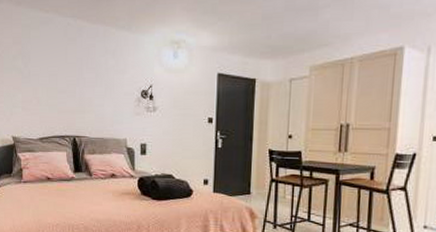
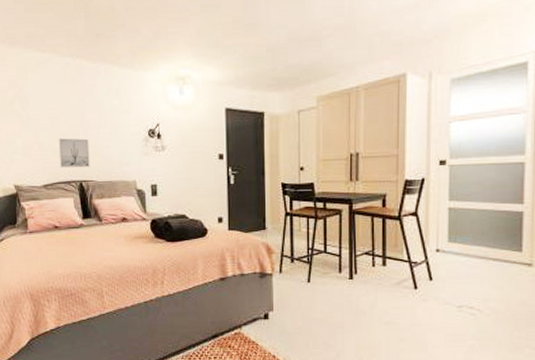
wall art: none [55,94,84,124] -> present [58,138,90,168]

